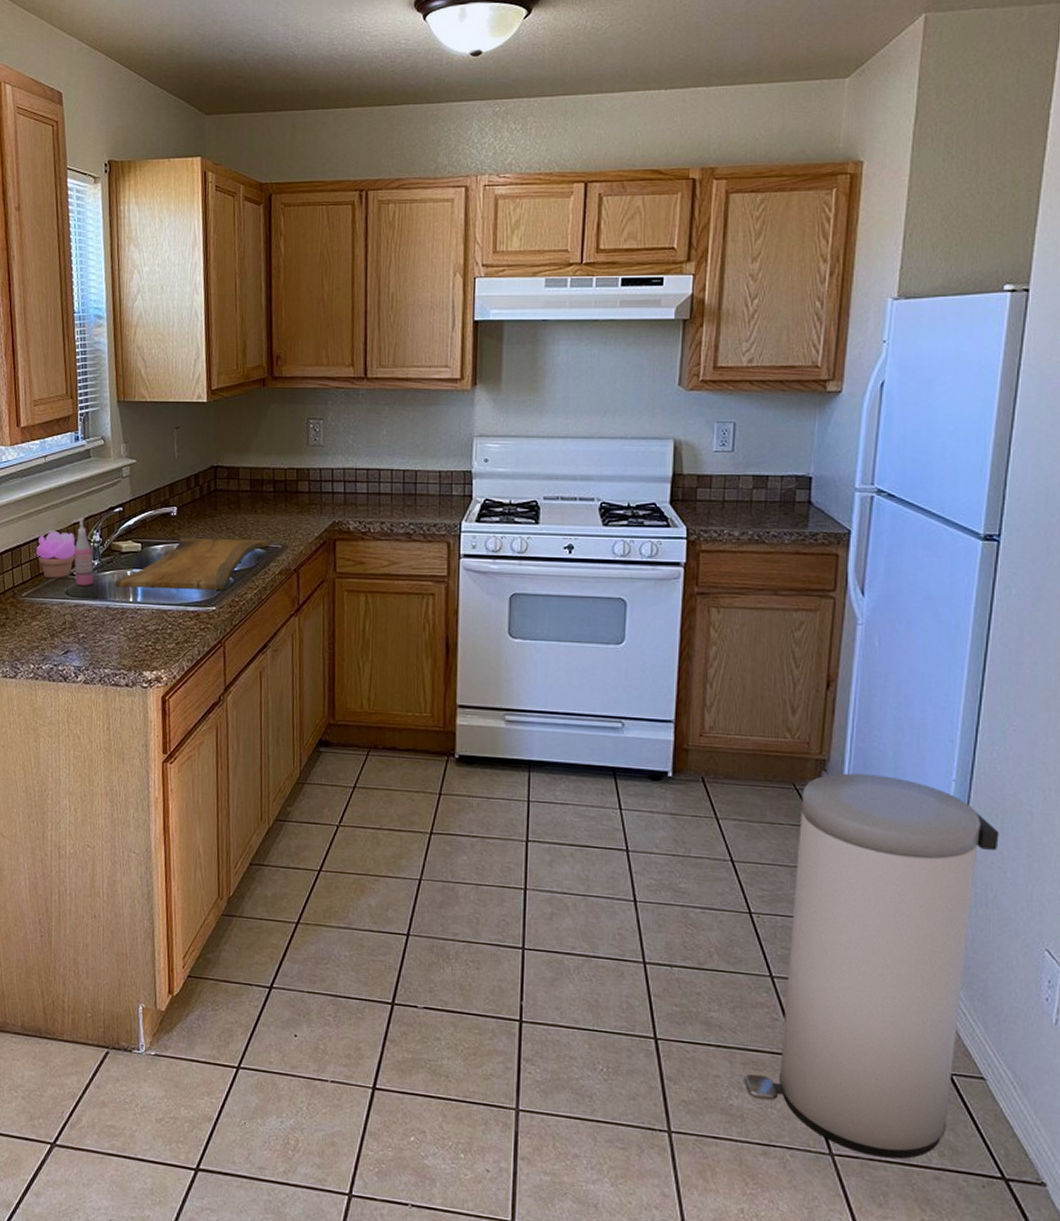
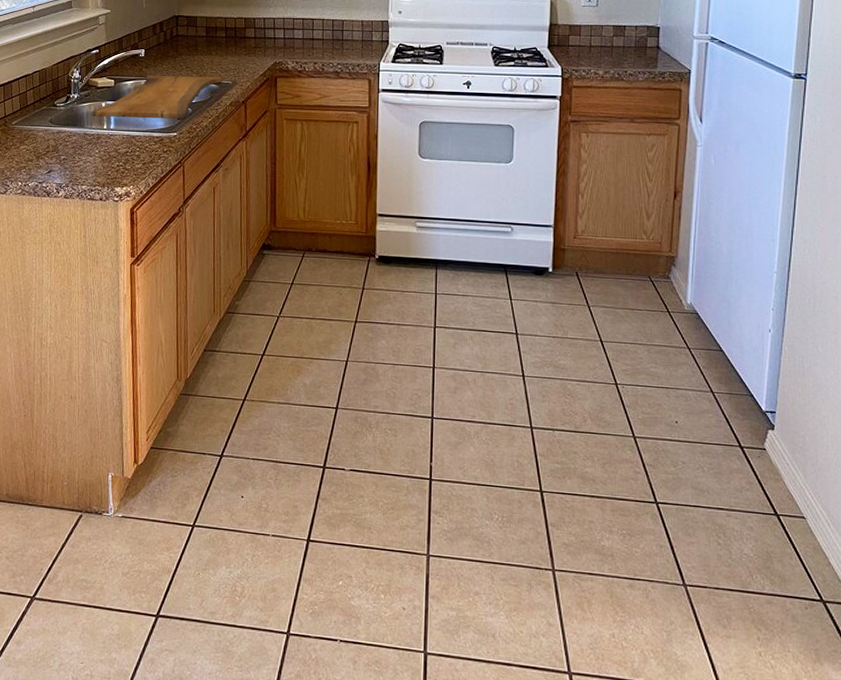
succulent plant: present [34,531,76,579] -> none [23,69,59,110]
soap dispenser: present [71,517,94,586] -> none [55,58,74,115]
pedal bin: present [744,773,999,1159] -> none [613,267,812,587]

